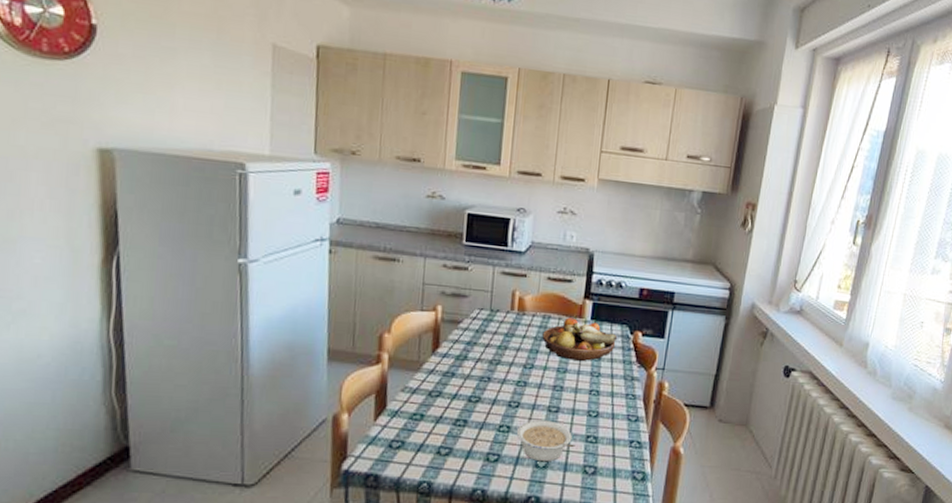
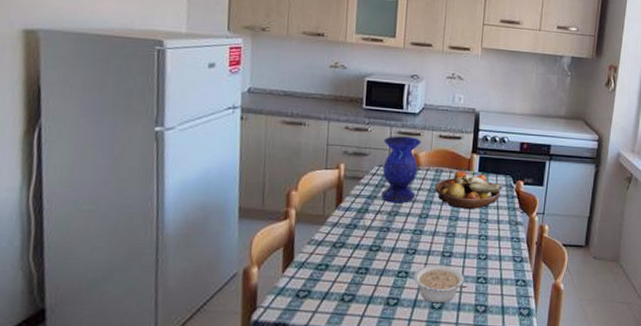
vase: none [481,276,527,352] -> present [380,136,421,203]

